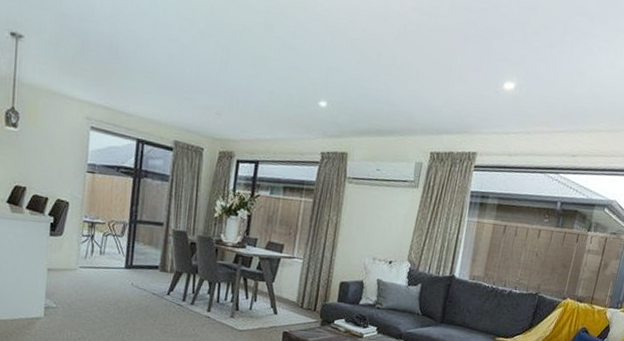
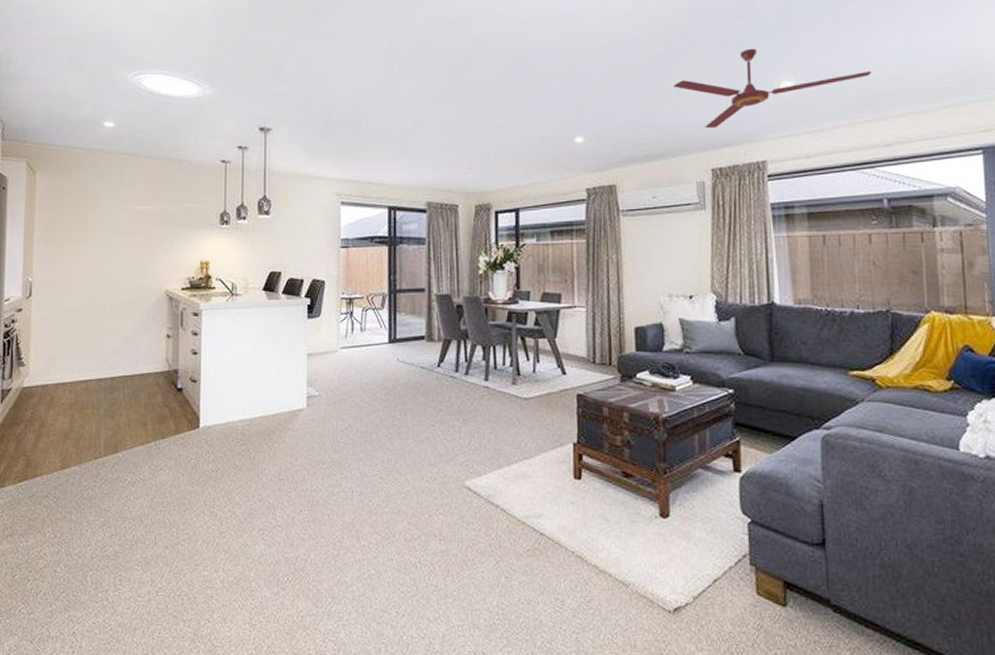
ceiling fan: none [414,43,579,115] -> present [672,48,871,129]

